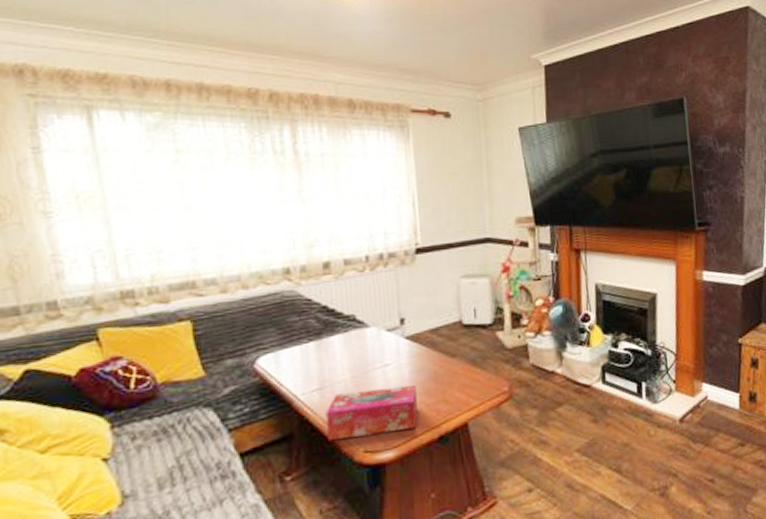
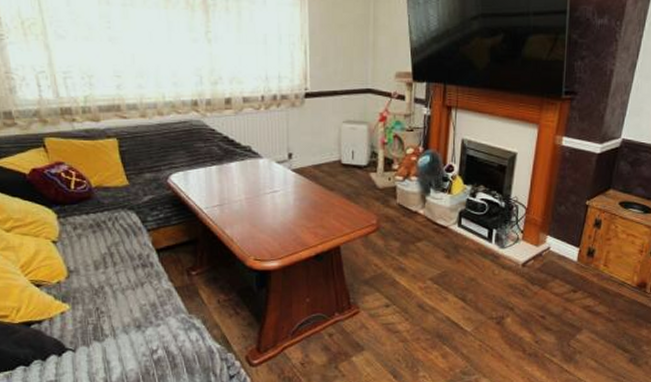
tissue box: present [325,384,418,441] -> none [224,210,299,248]

